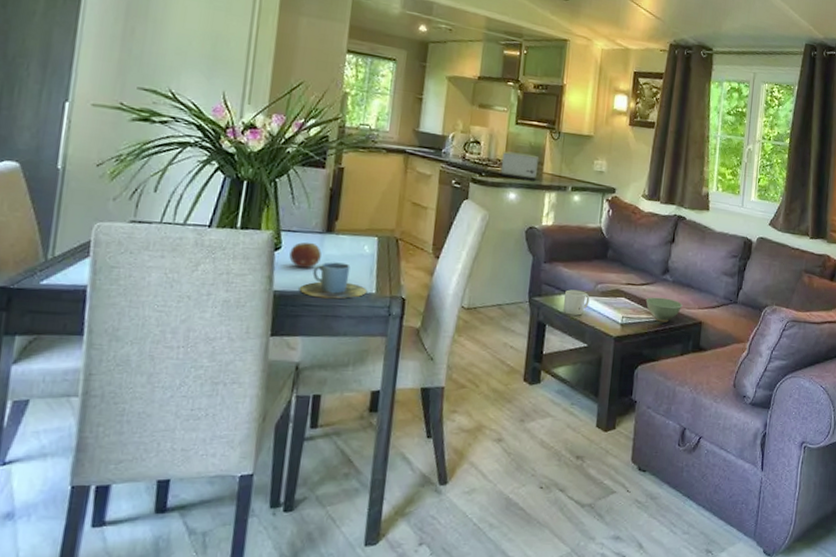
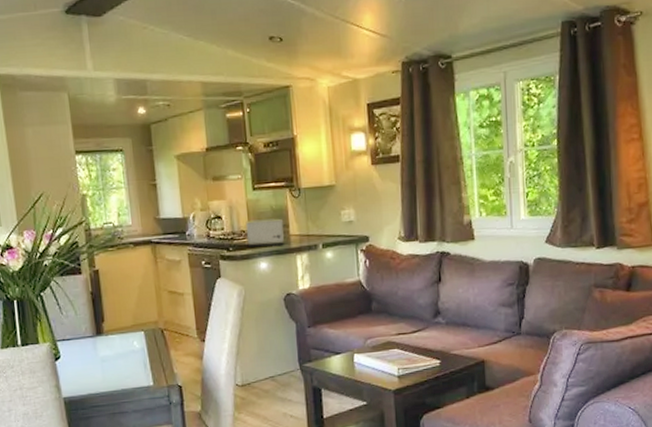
fruit: present [289,242,322,268] -> none [69,347,97,373]
cup: present [299,261,368,299] -> none [84,361,146,398]
mug: present [563,289,590,316] -> none [335,349,362,376]
bowl: present [645,297,683,323] -> none [420,341,461,368]

